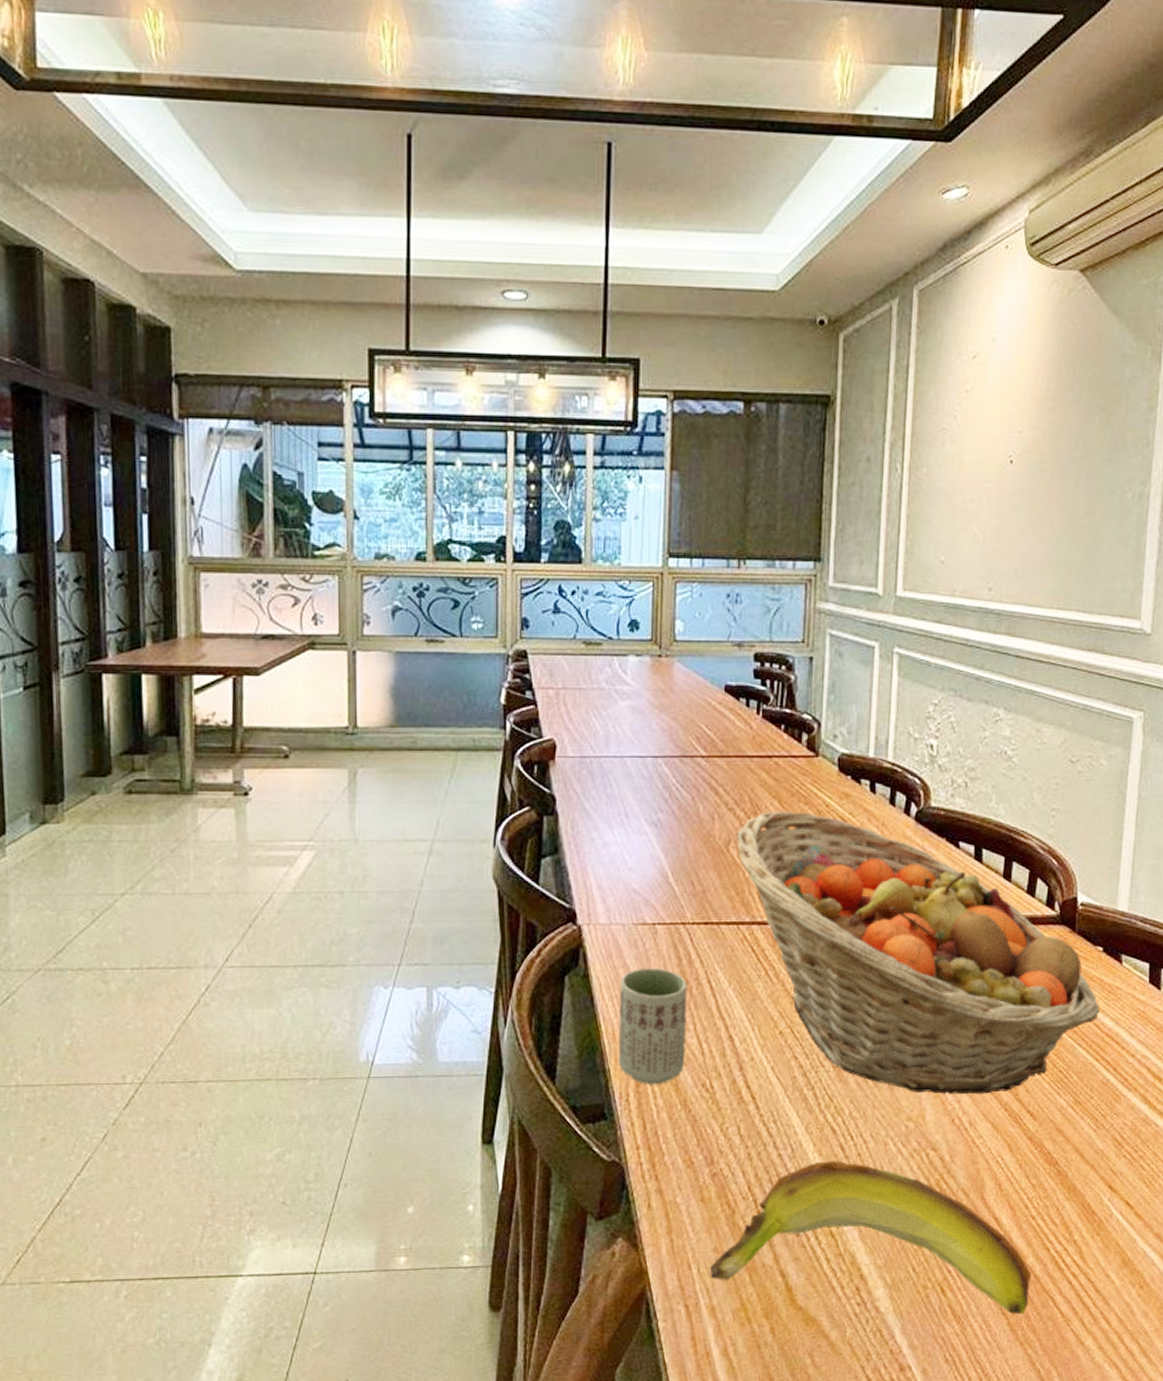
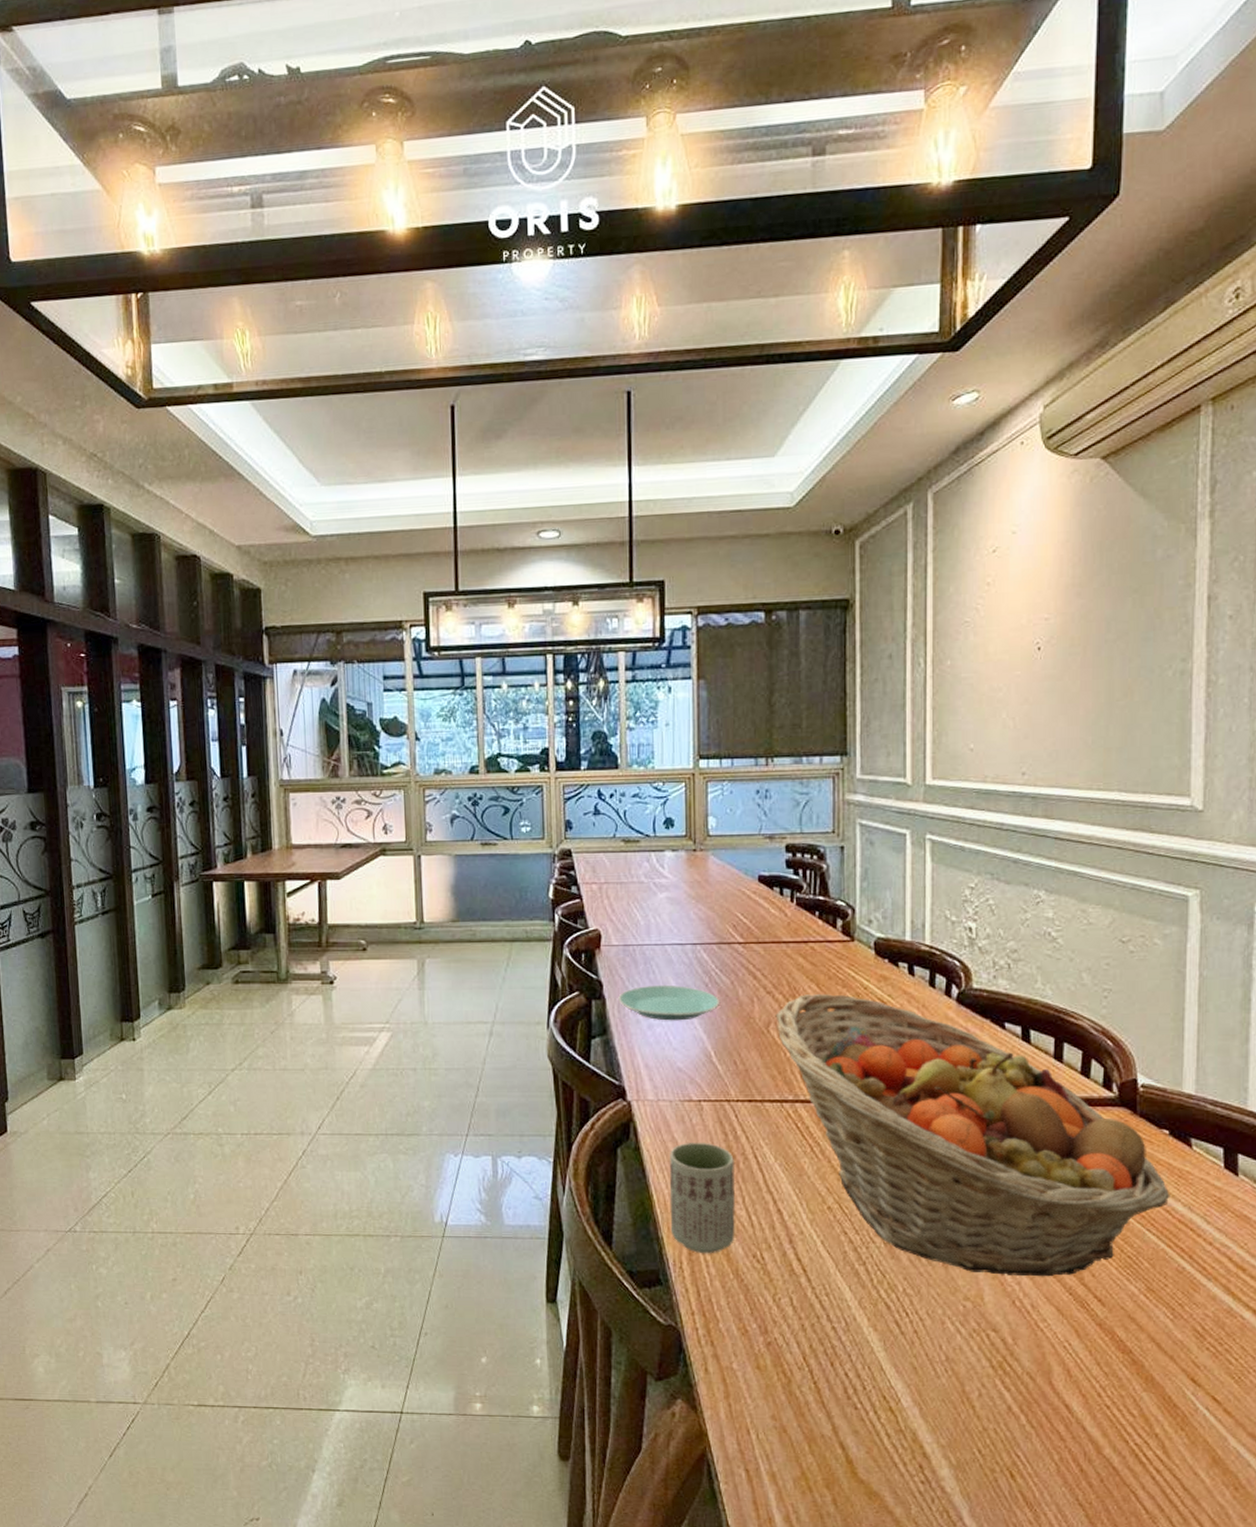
plate: none [572,800,680,839] -> present [618,984,720,1021]
banana: present [709,1161,1032,1315] -> none [768,1336,1110,1508]

